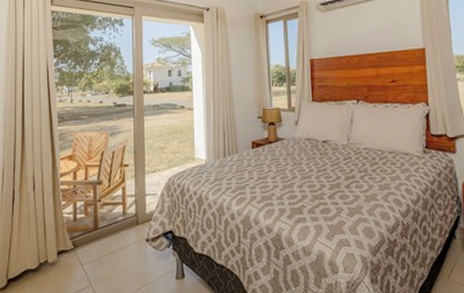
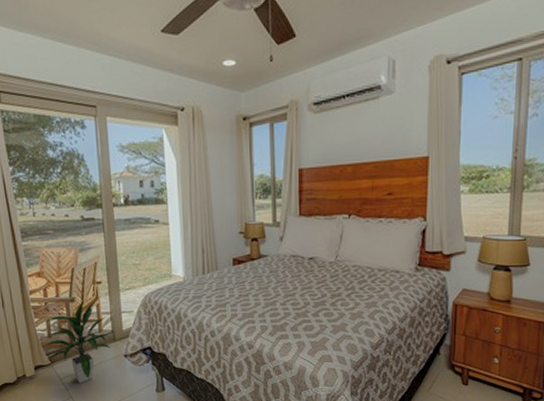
indoor plant: none [67,183,134,270] -> present [42,300,112,384]

